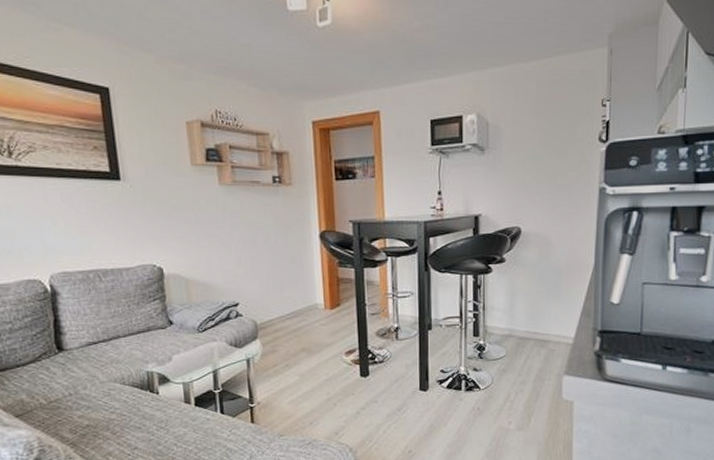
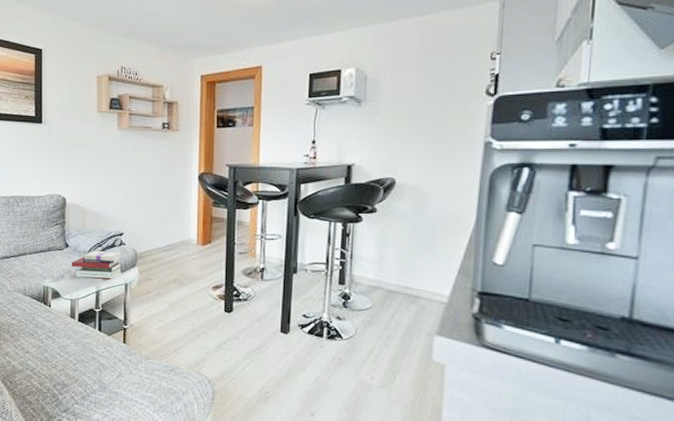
books: none [178,325,242,358] -> present [71,250,122,281]

